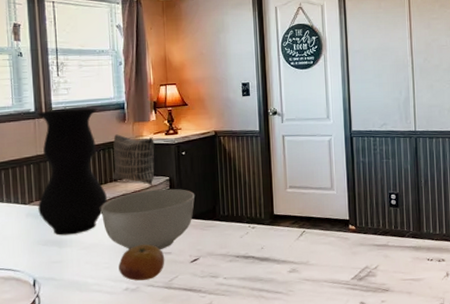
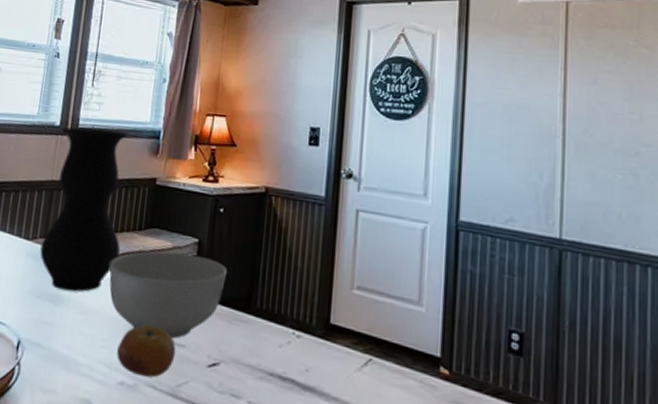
cushion: present [113,134,155,185] -> none [131,170,188,246]

